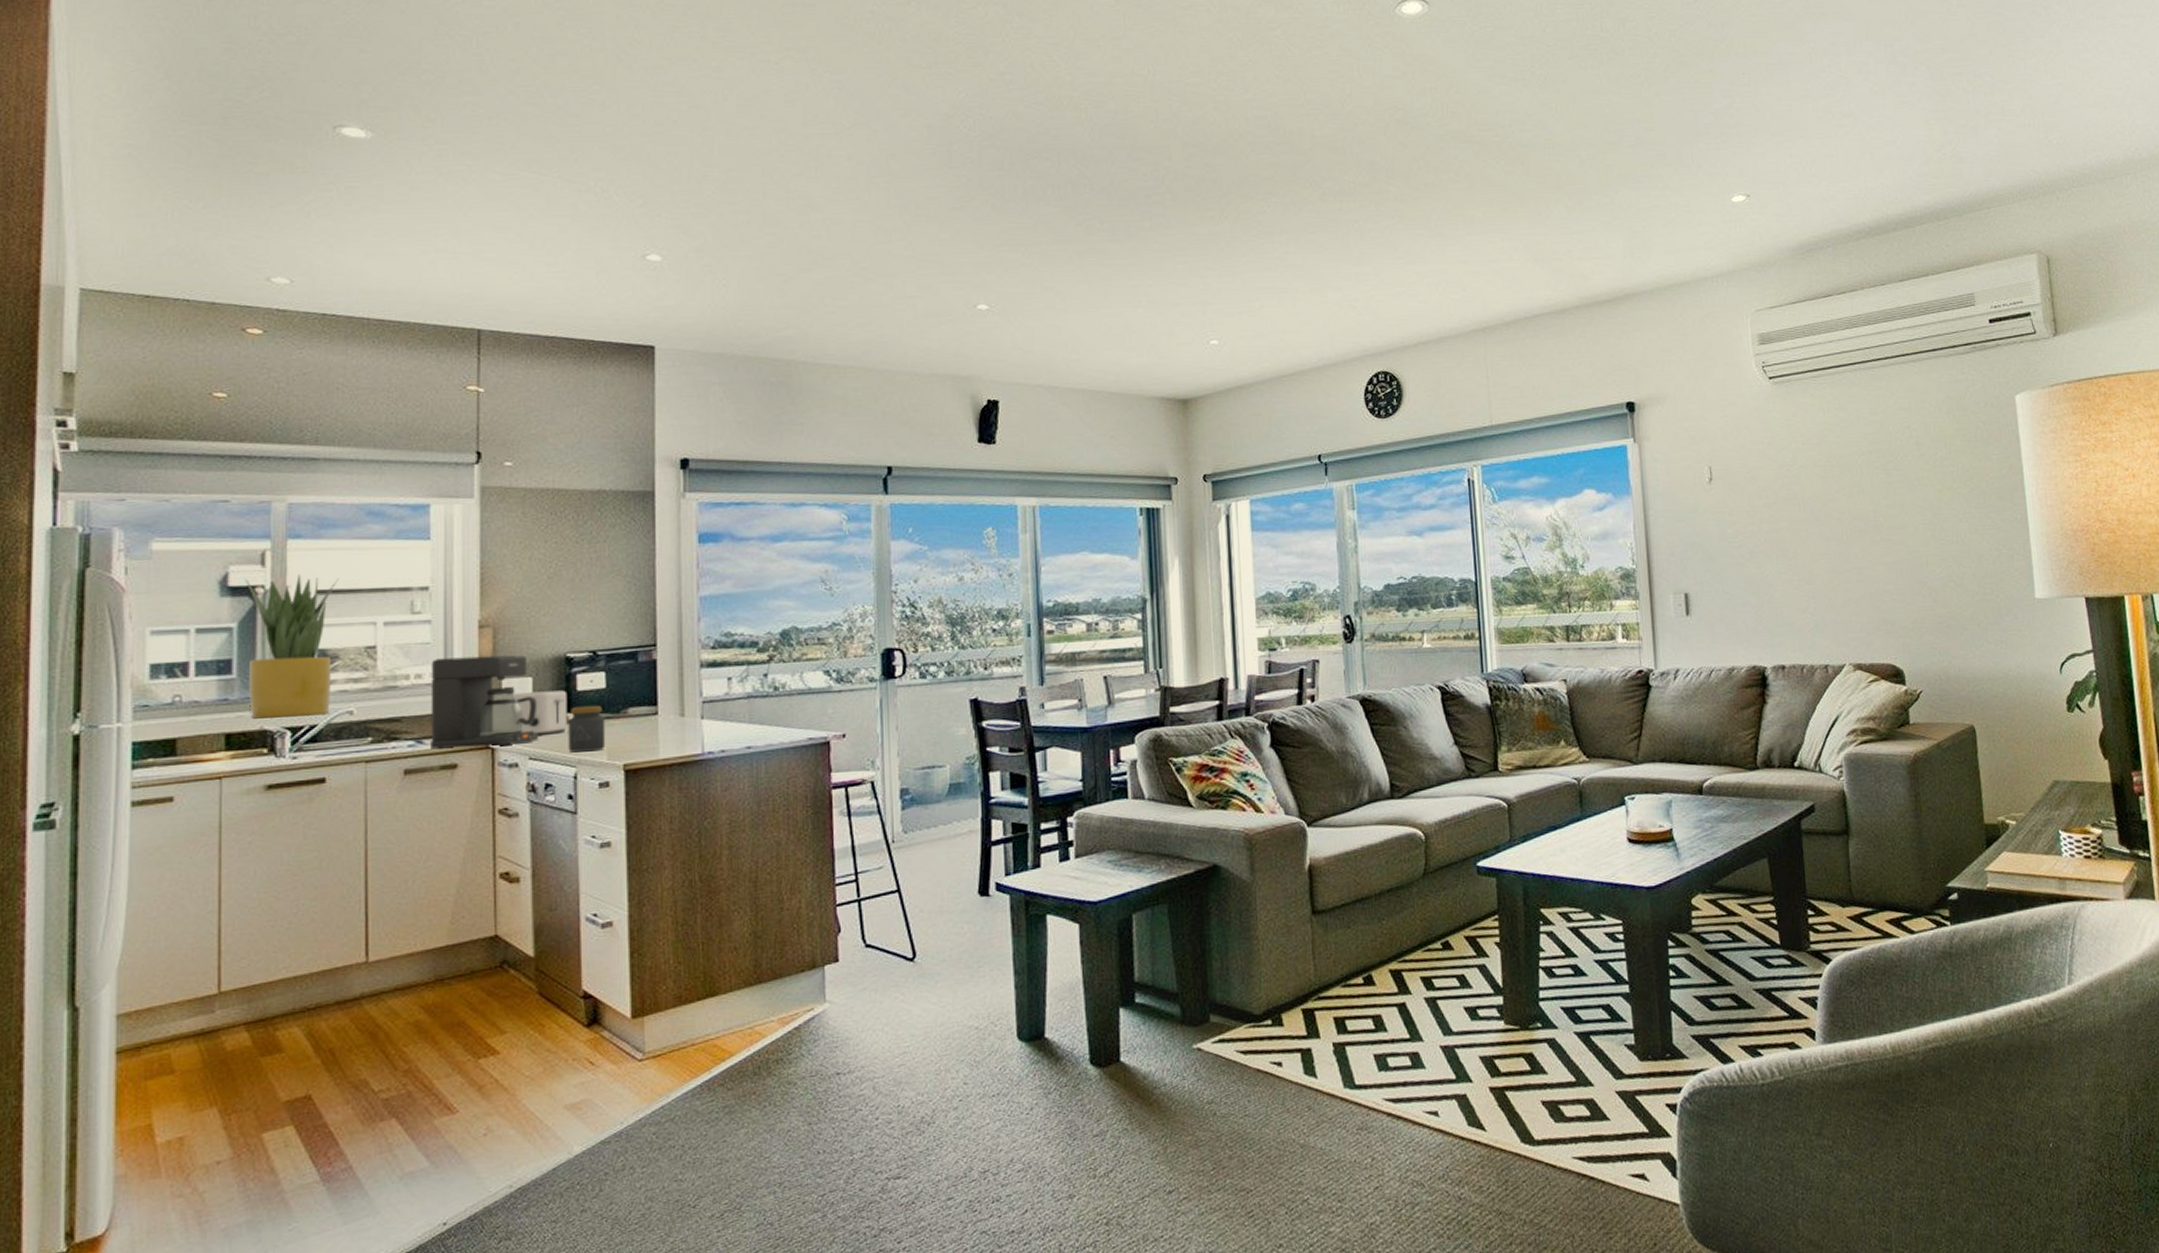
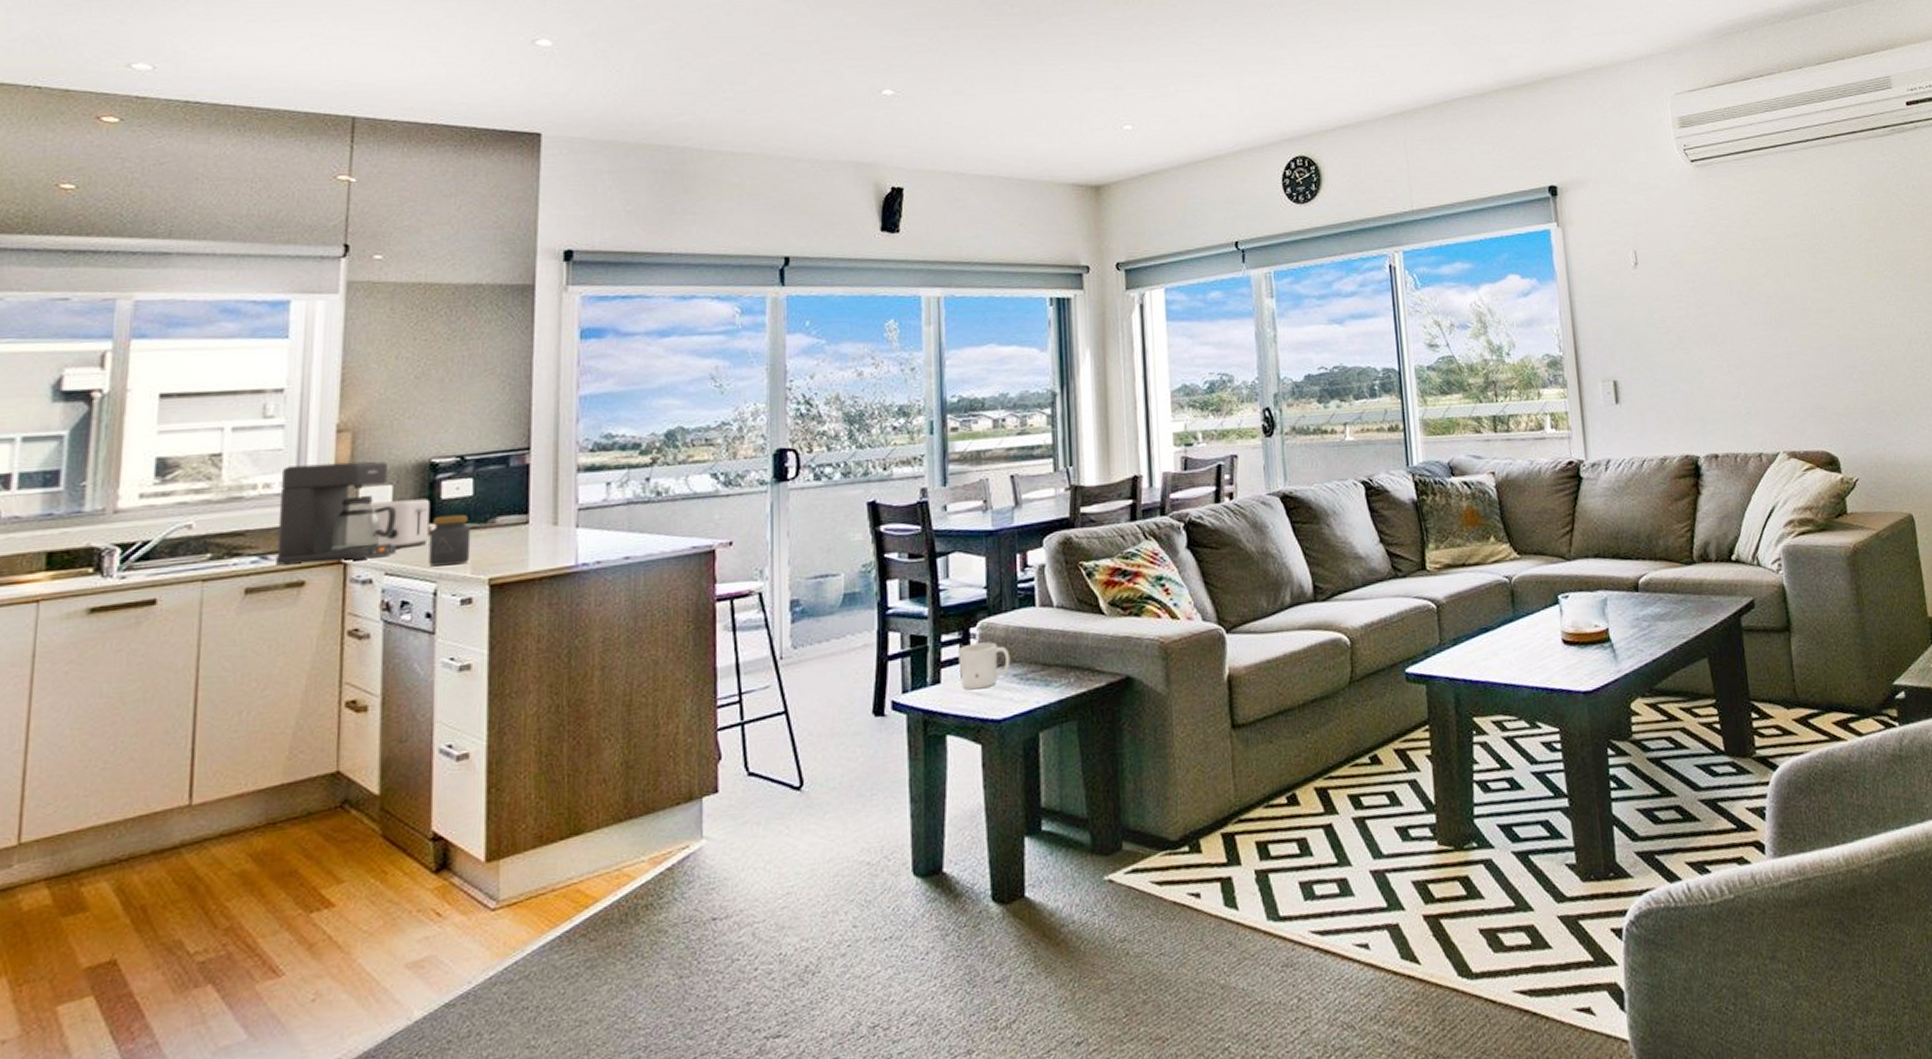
planter: present [245,574,339,719] -> none [76,377,185,535]
mug: none [1056,830,1105,874] -> present [958,642,1011,690]

